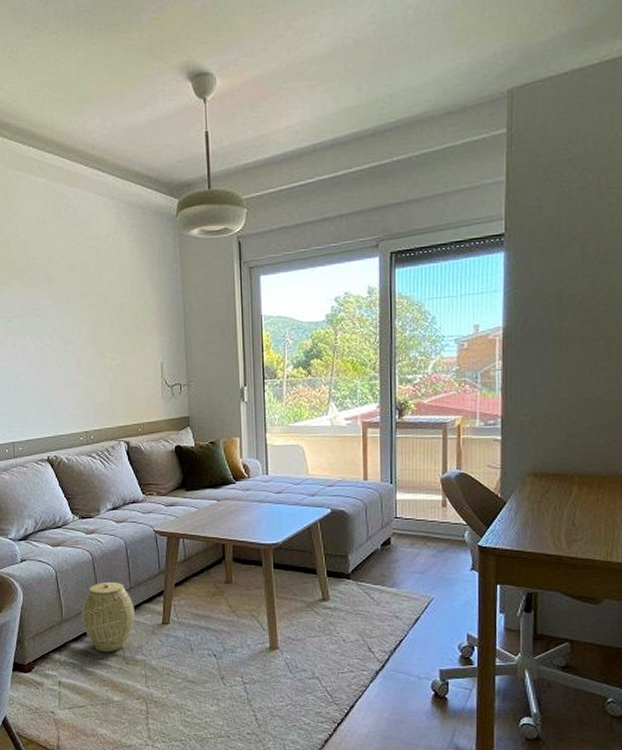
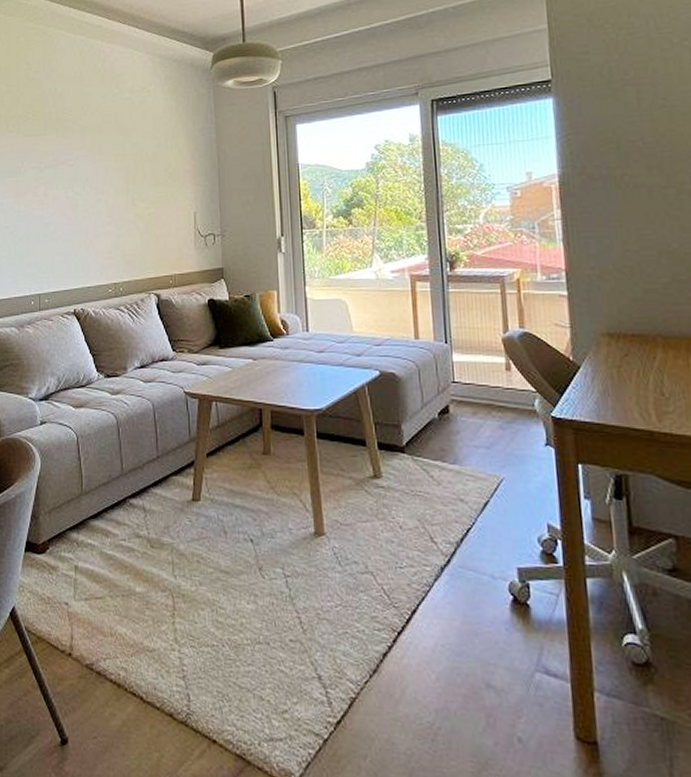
woven basket: present [81,581,135,652] -> none [102,449,162,533]

